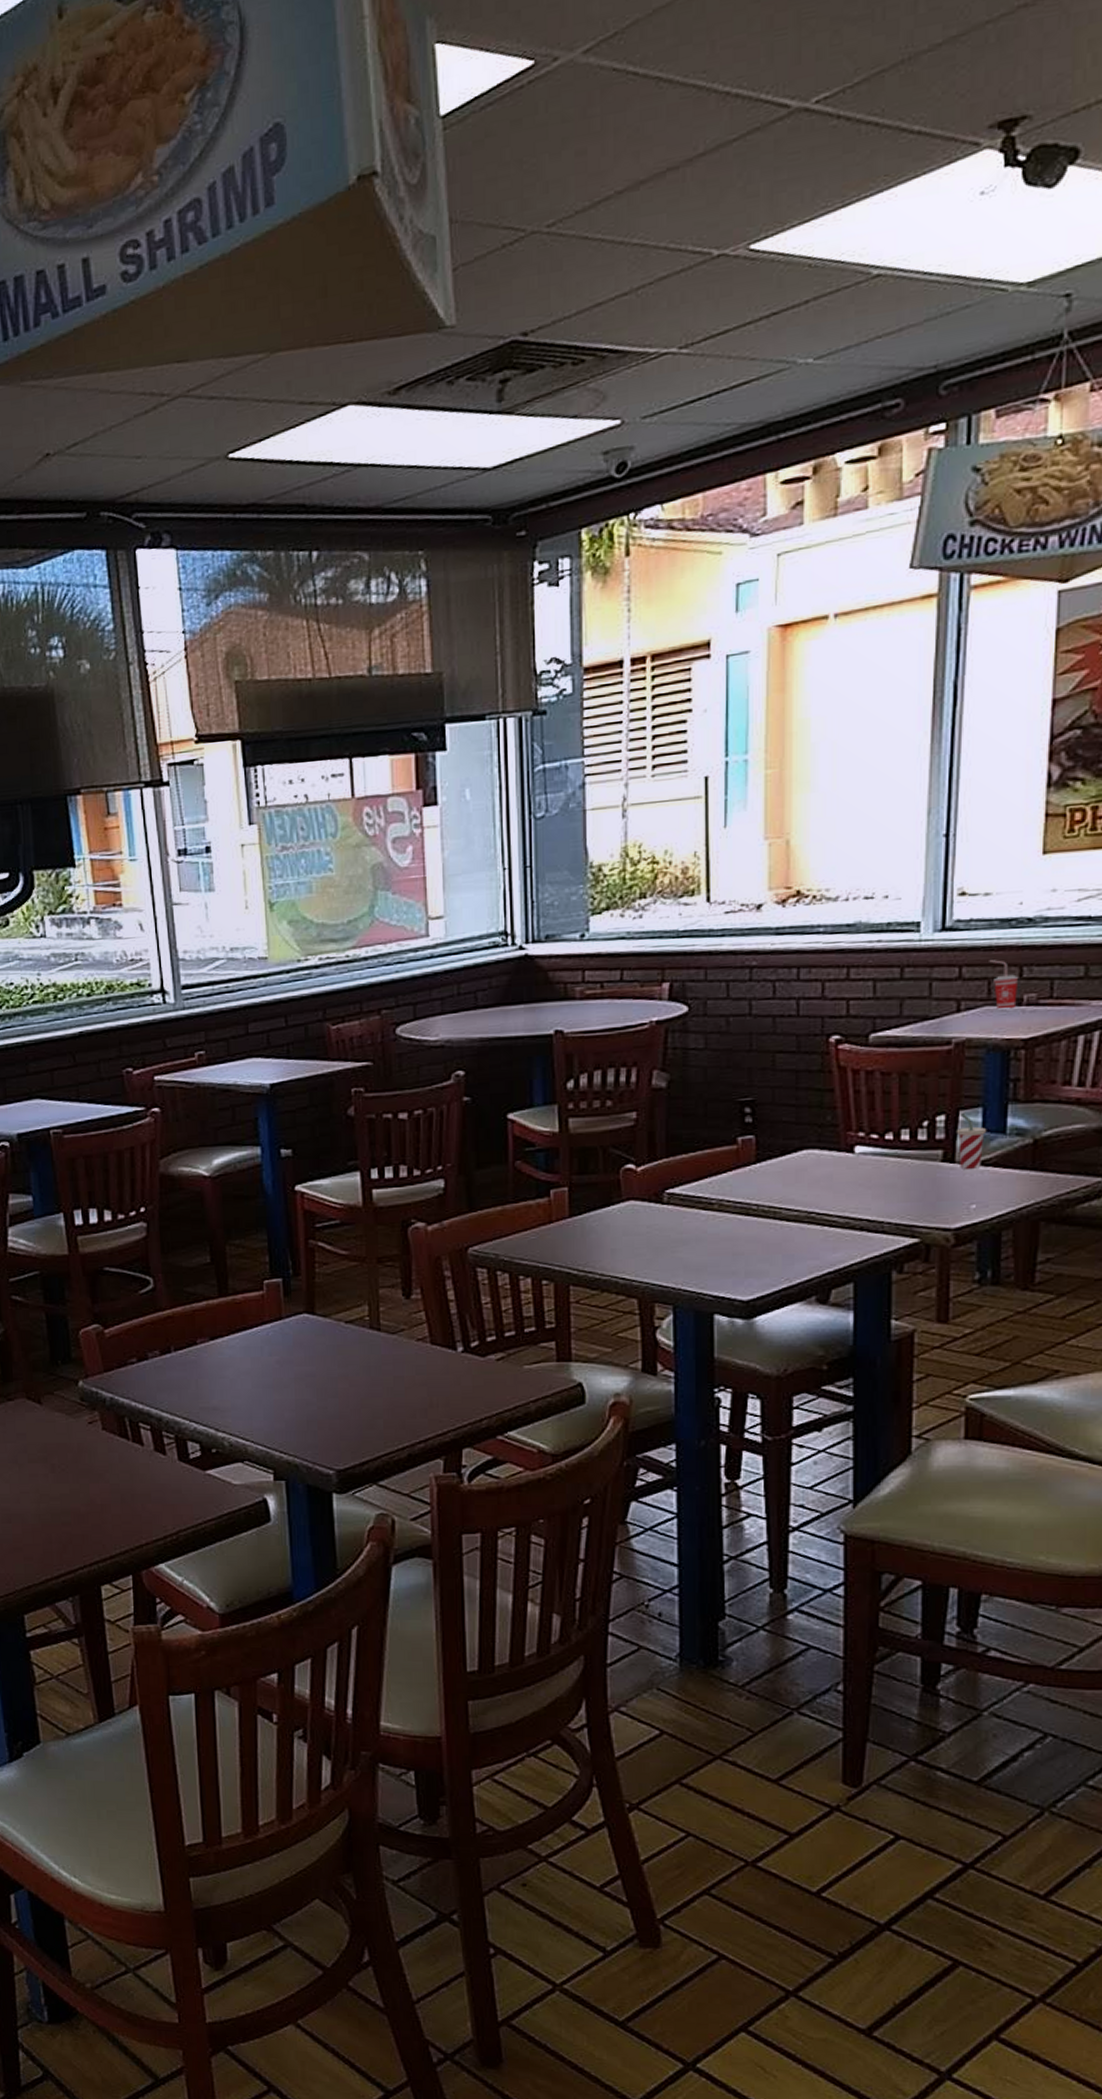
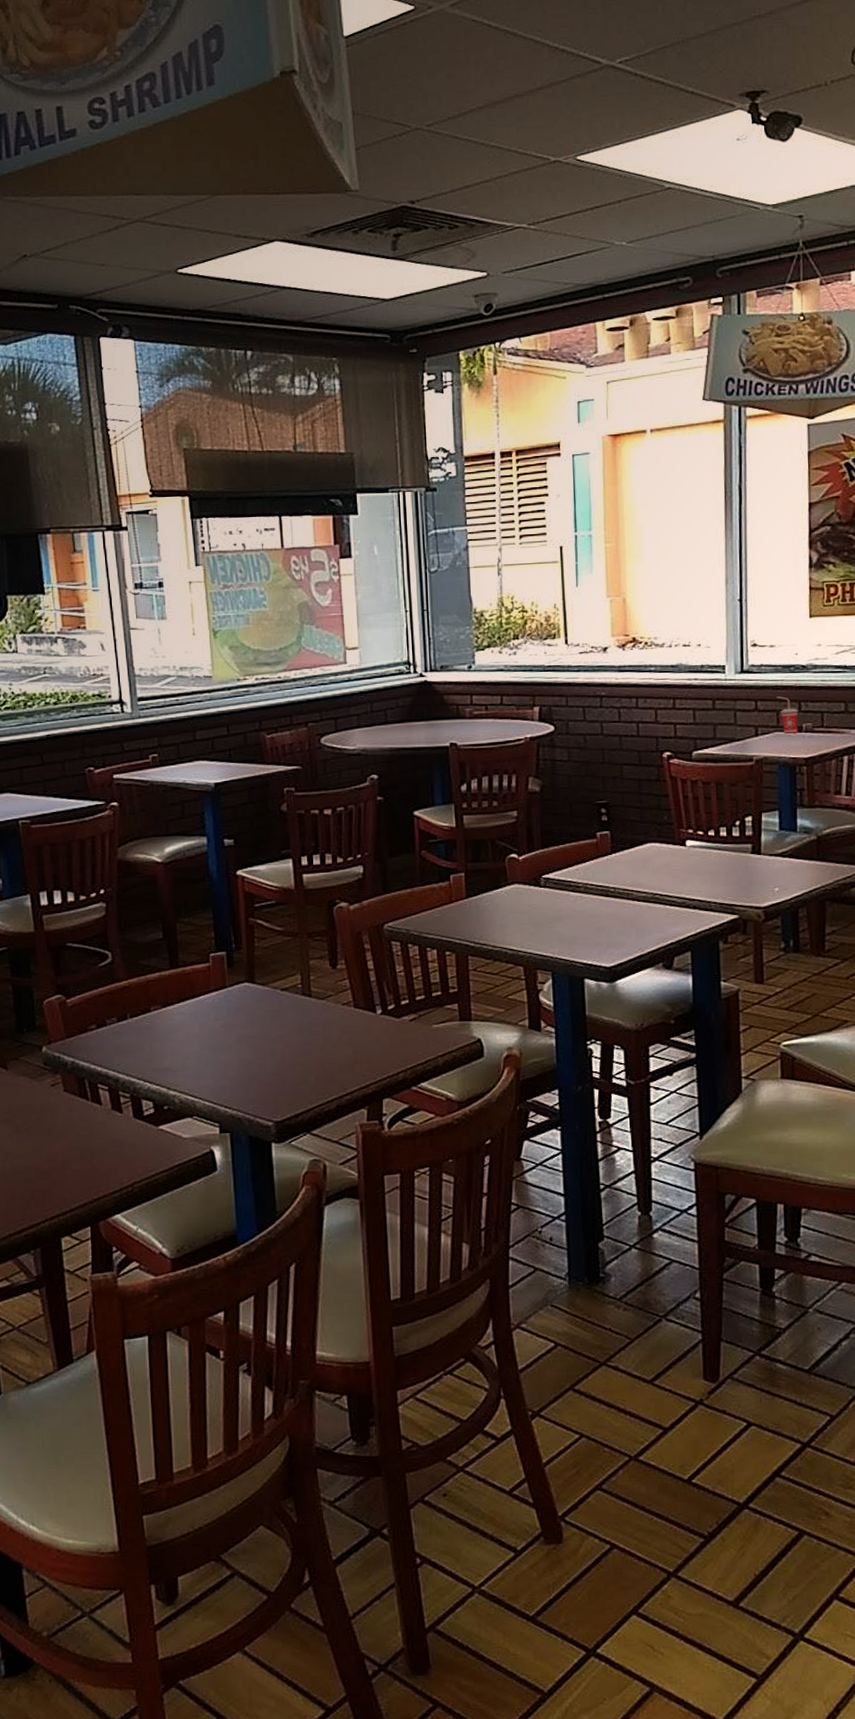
beverage cup: present [957,1113,987,1169] -> none [761,815,783,859]

